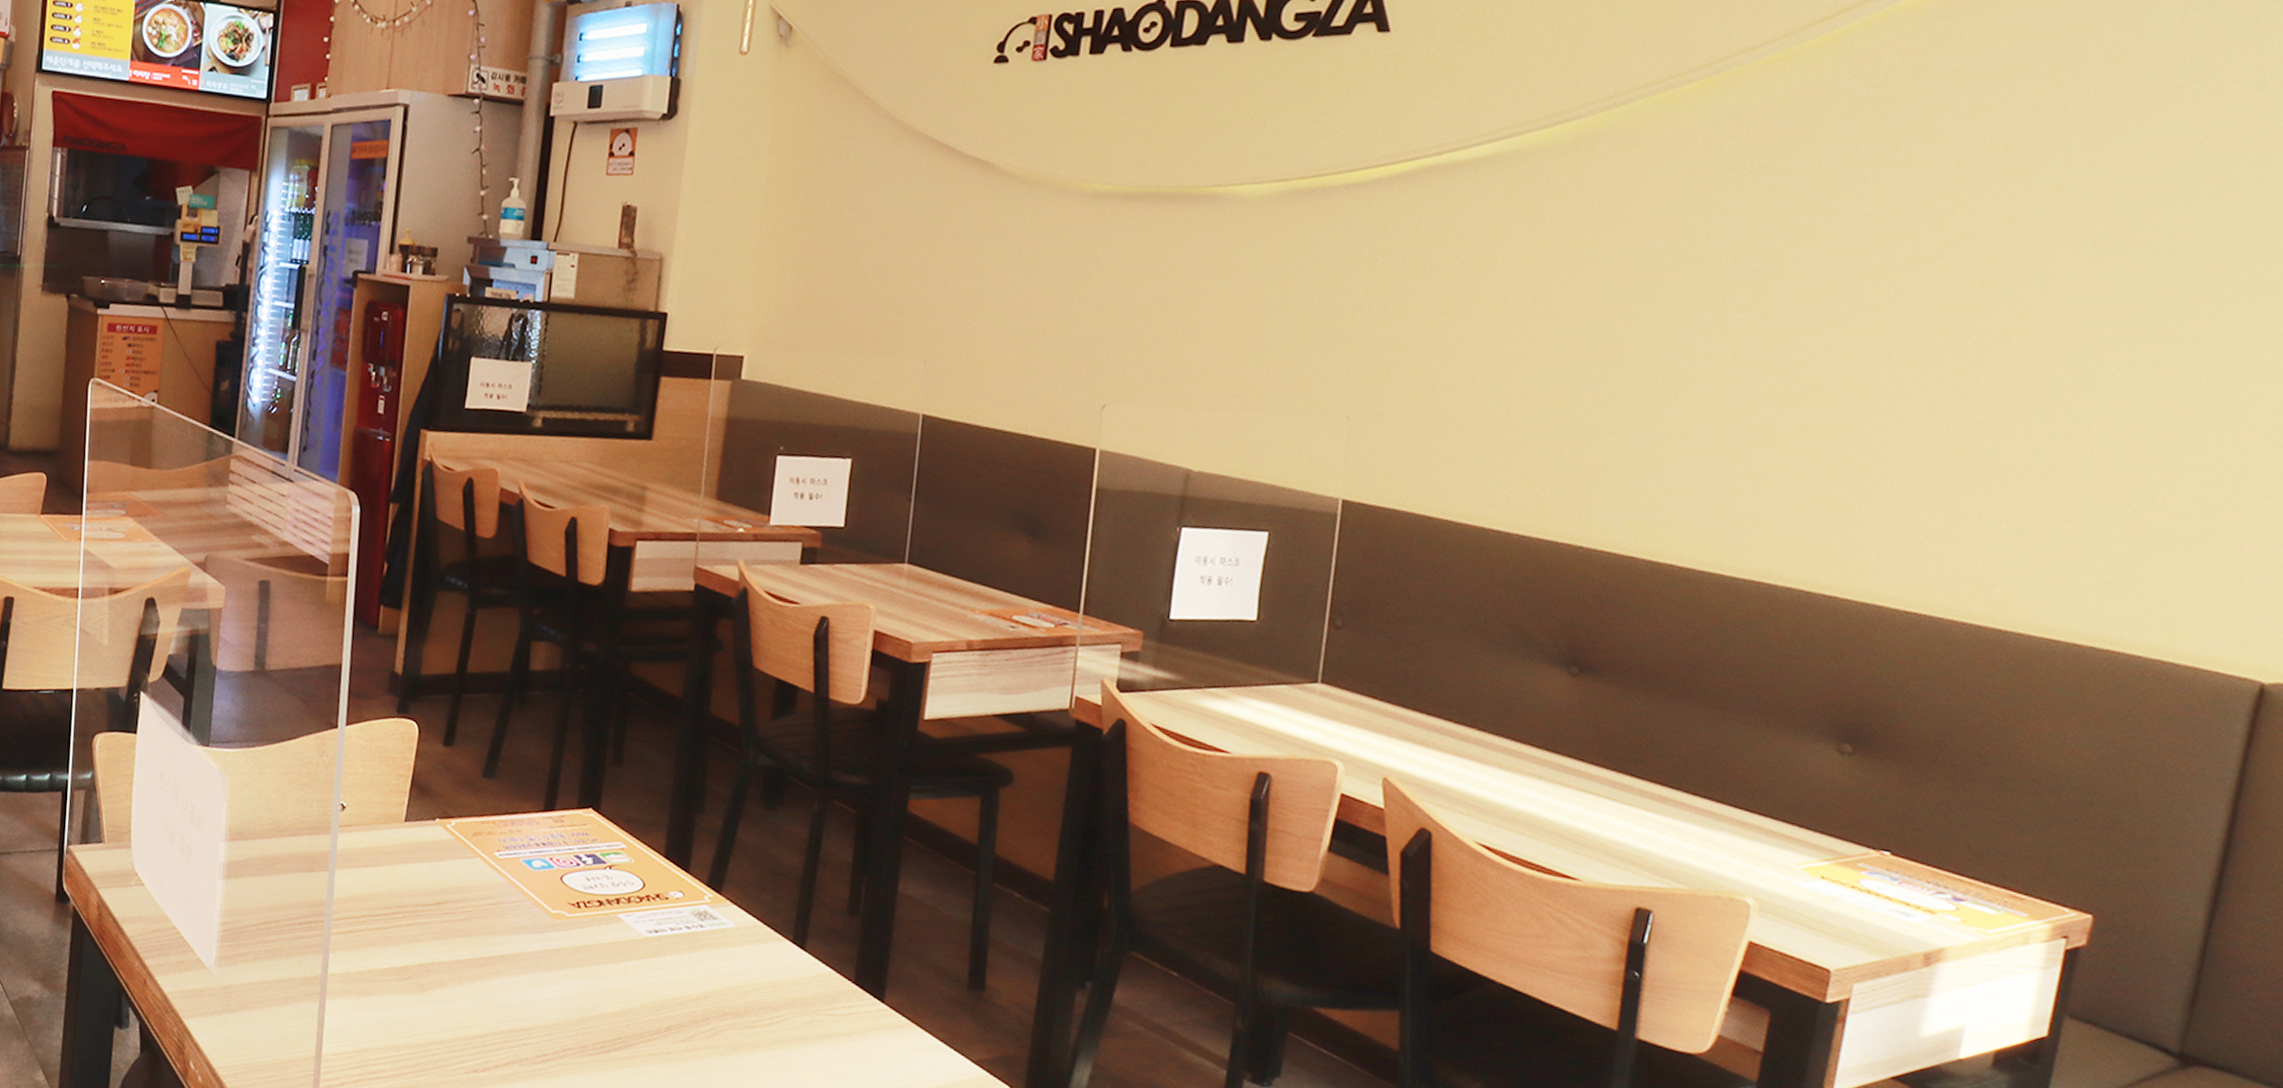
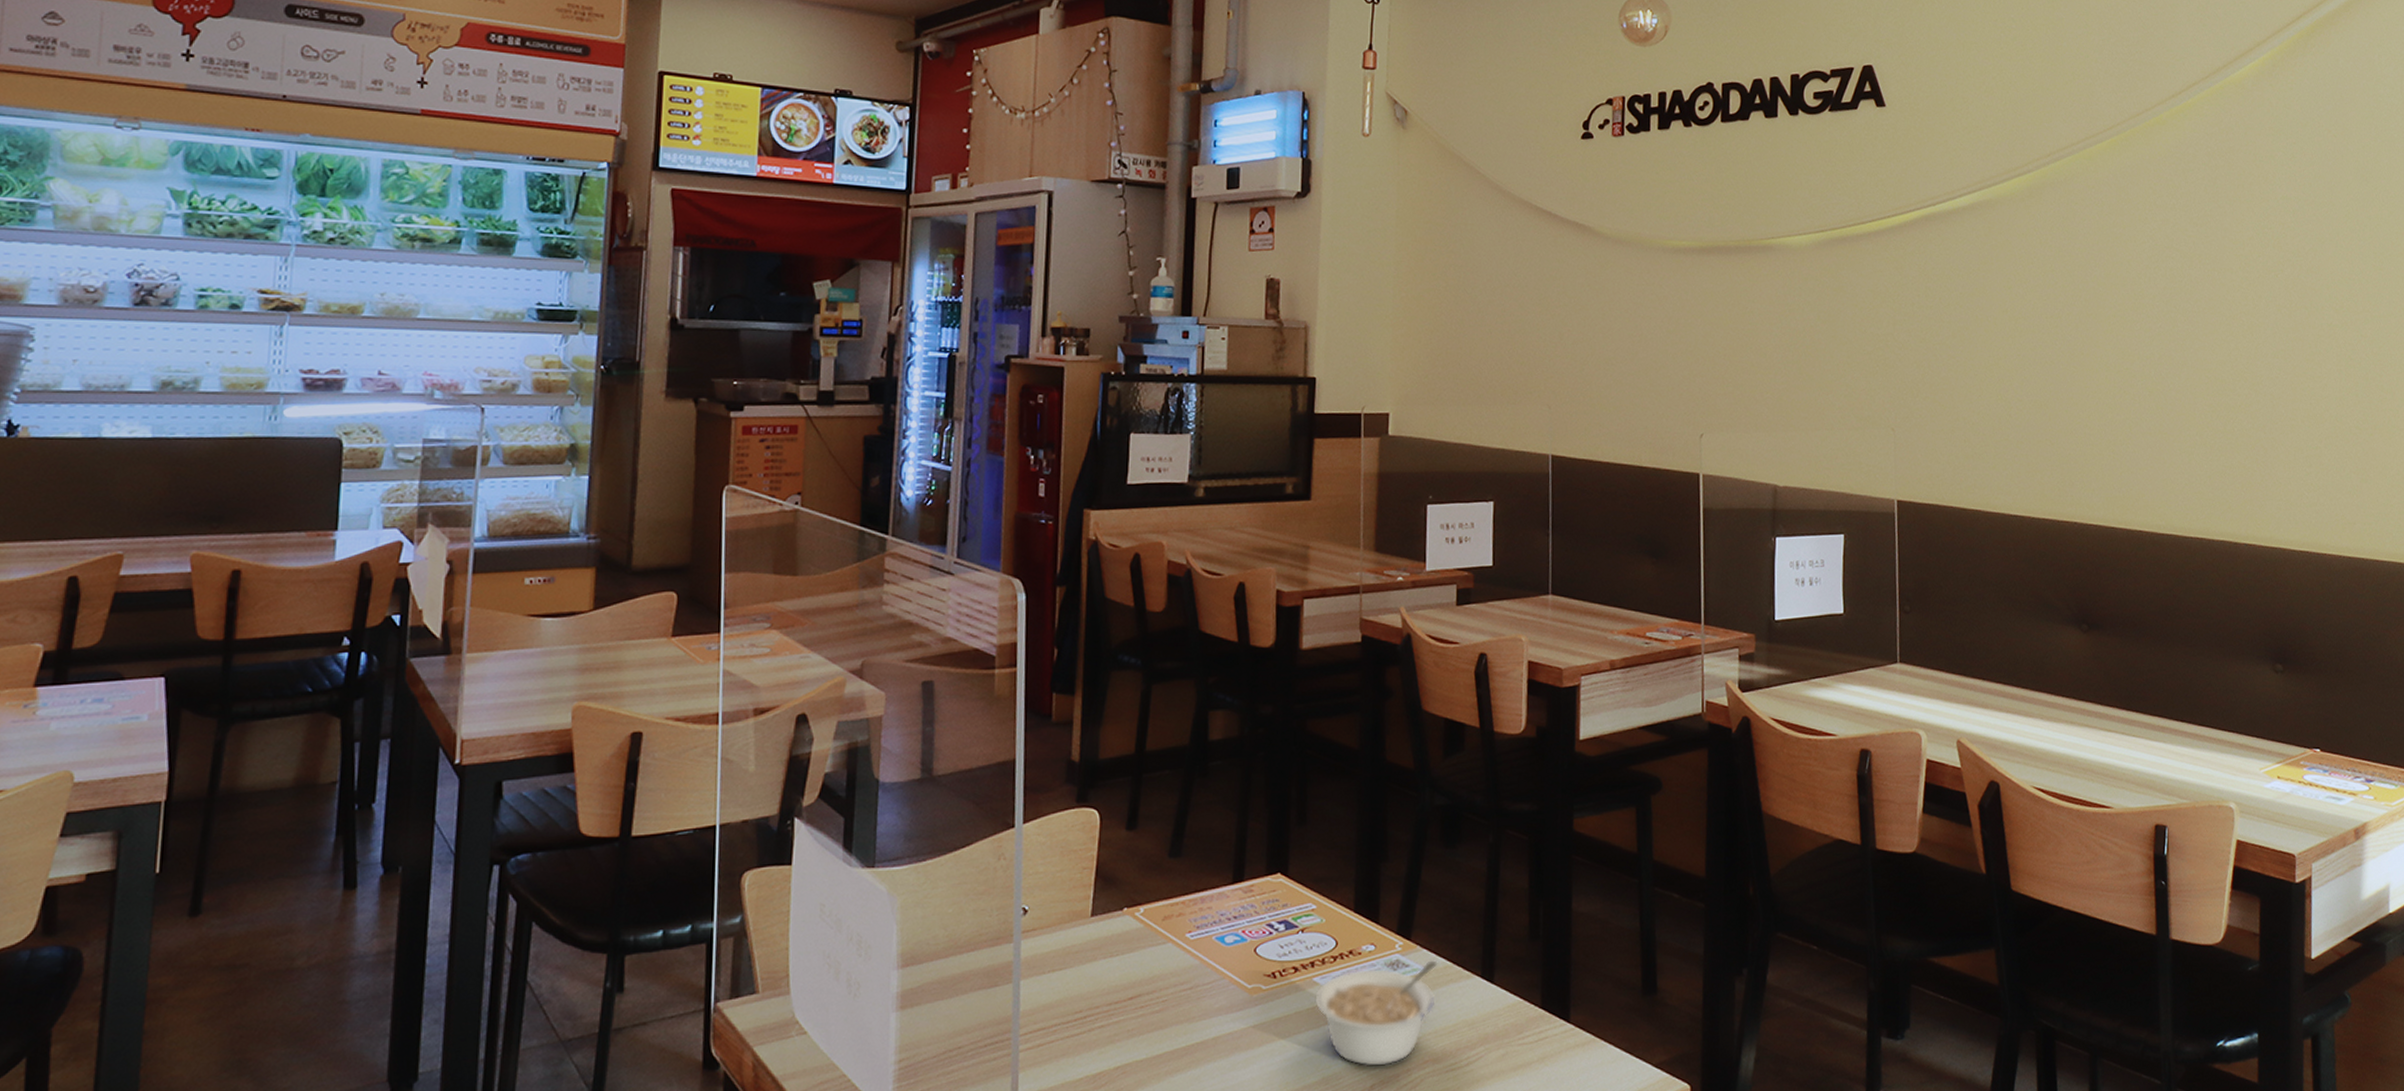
legume: none [617,913,748,1011] -> present [1315,960,1438,1066]

